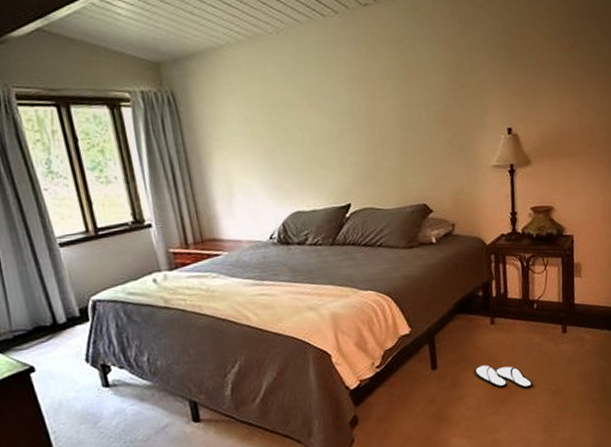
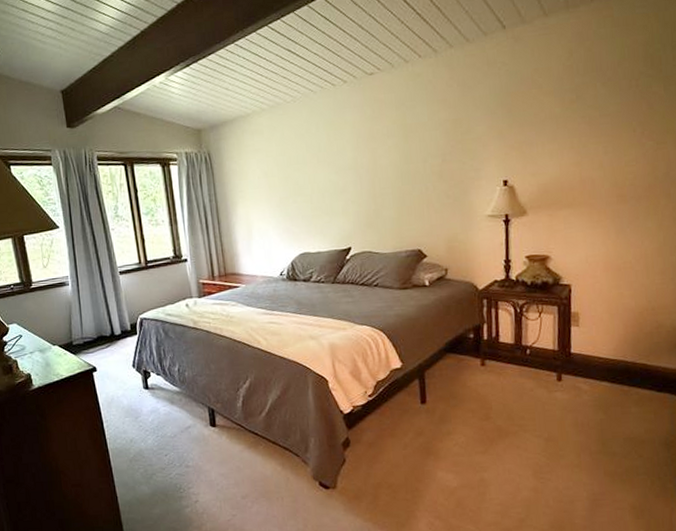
slippers: present [475,365,534,389] -> none [463,404,524,433]

